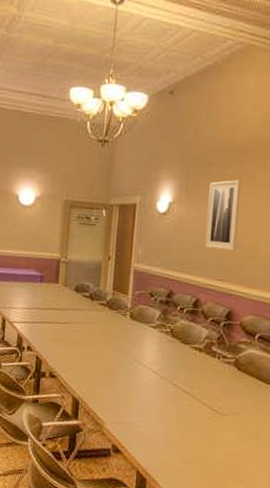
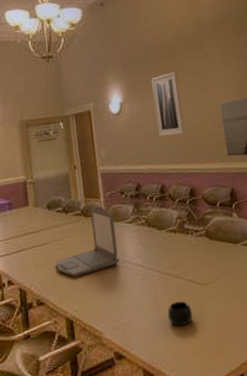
laptop: none [73,301,138,364] -> present [55,206,120,277]
mug: none [173,419,201,446] -> present [167,301,193,326]

